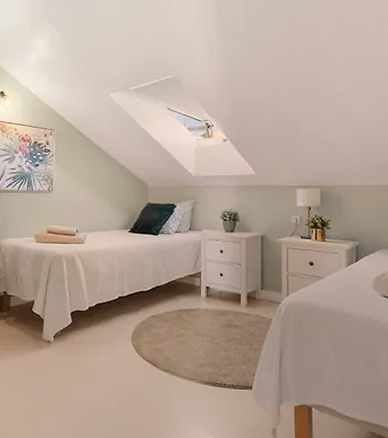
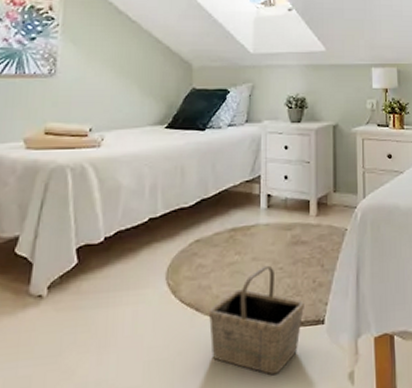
basket: none [162,340,236,420] -> present [208,265,304,375]

